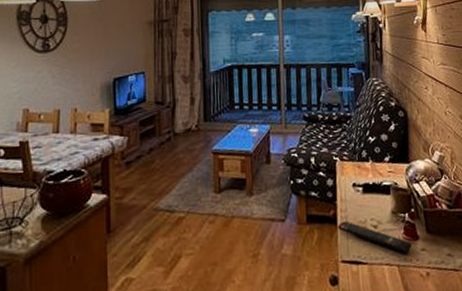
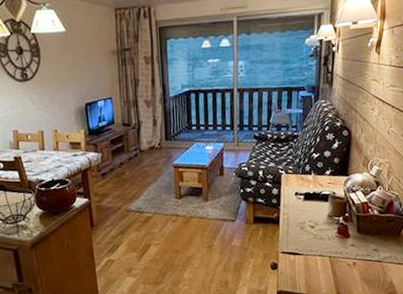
remote control: present [338,220,412,253] -> none [280,222,343,247]

